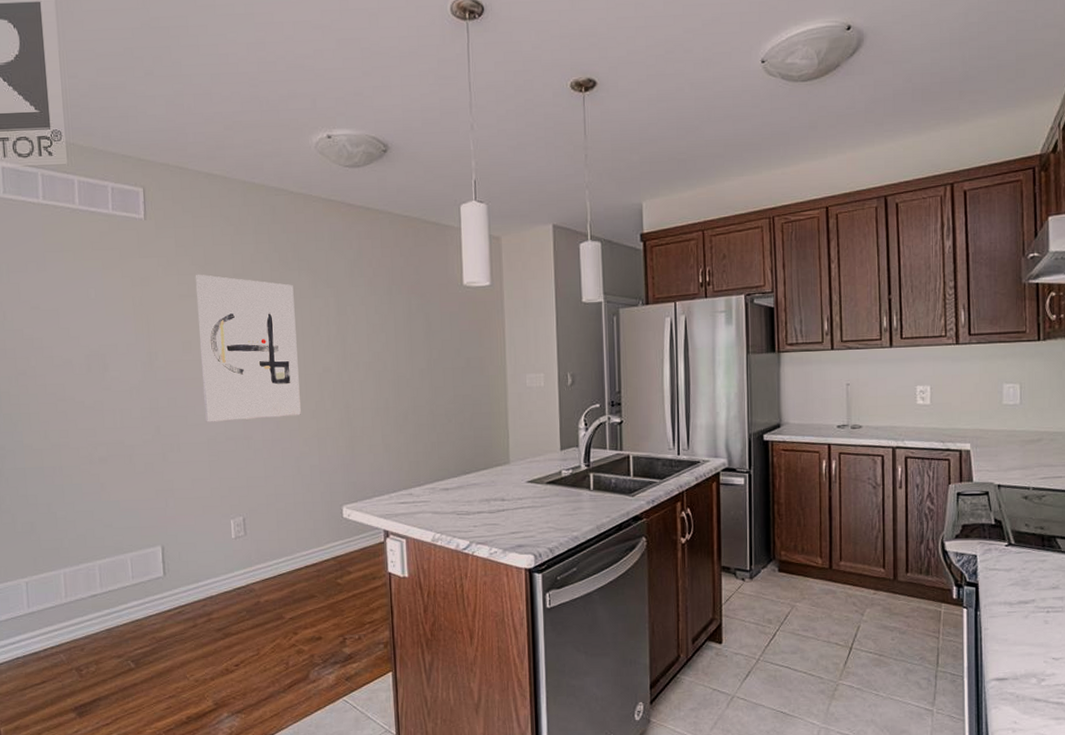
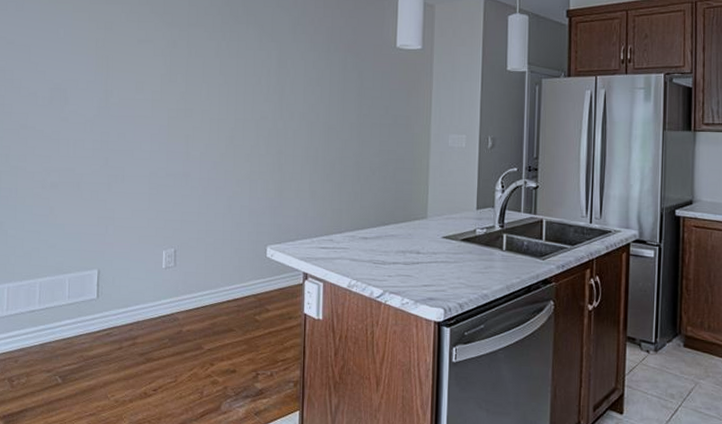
wall art: present [195,275,301,422] -> none [150,23,241,158]

